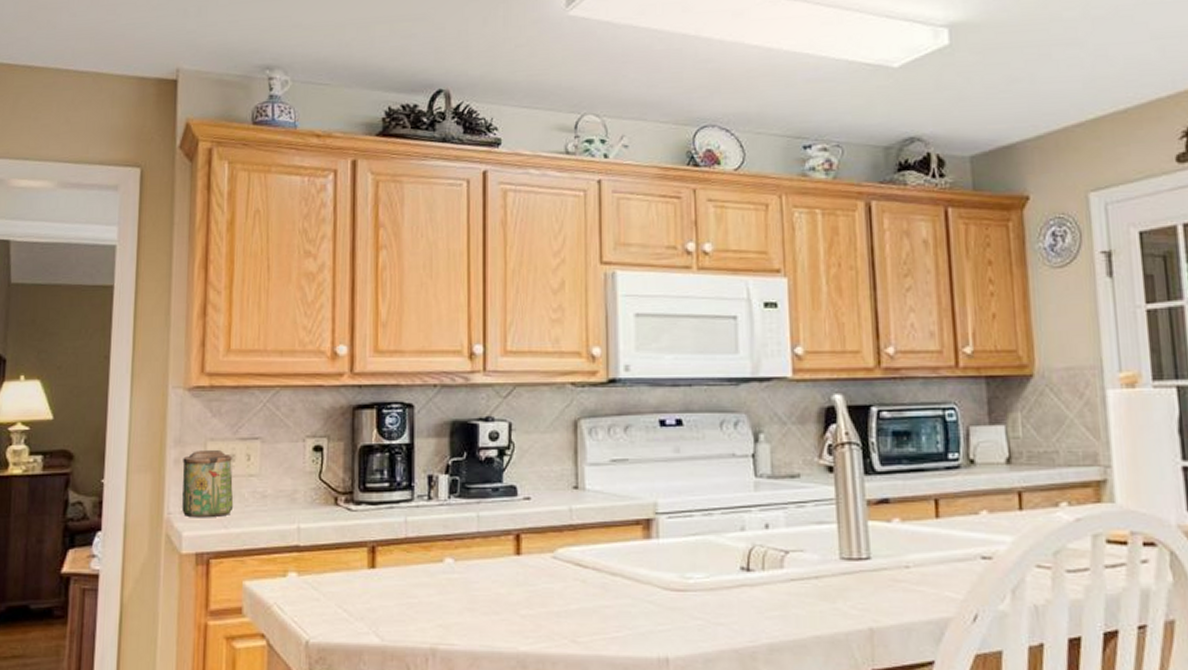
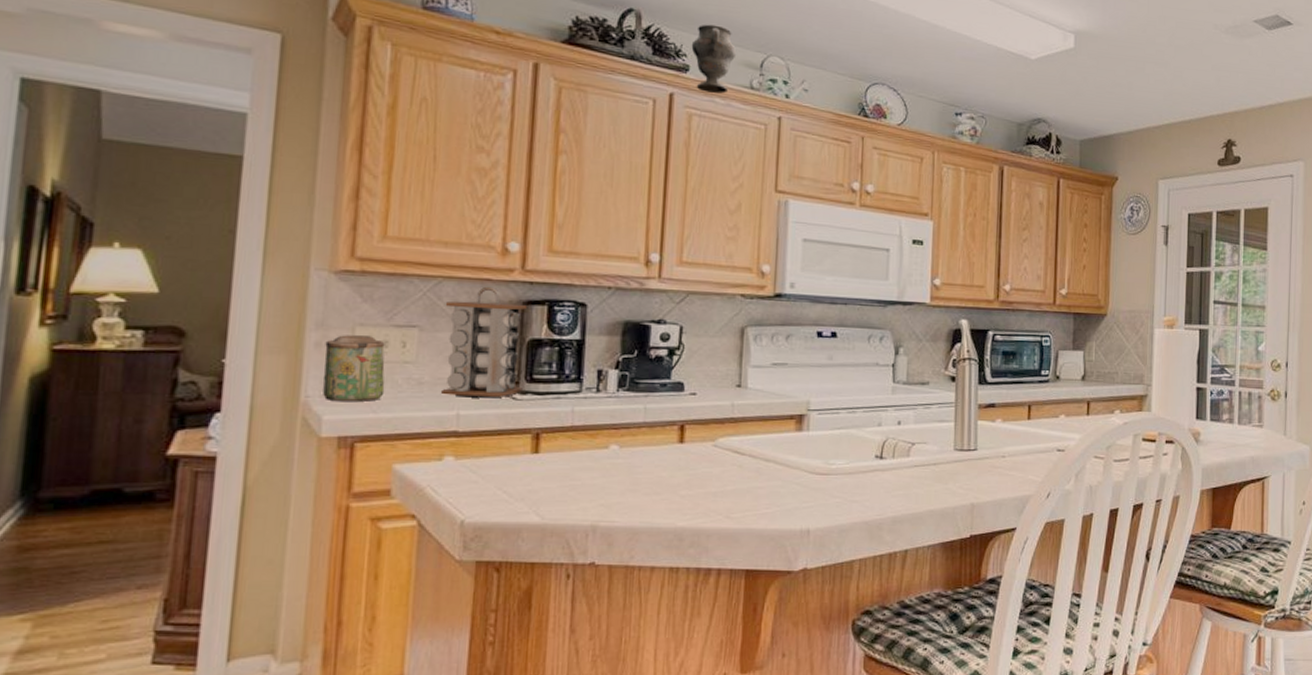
spice rack: none [283,393,357,510] -> present [441,286,527,398]
decorative vase: none [502,91,549,166] -> present [691,24,737,94]

